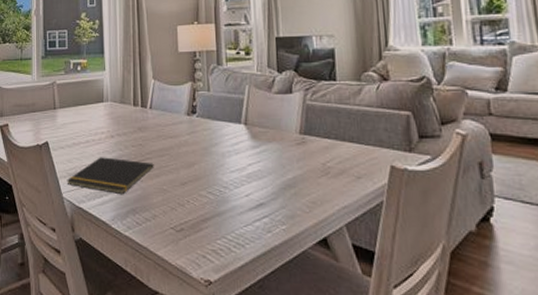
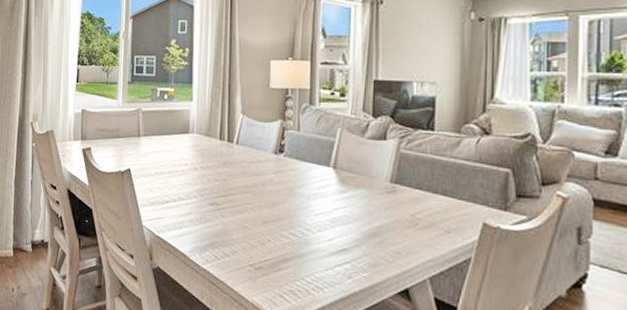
notepad: present [66,157,154,195] -> none [147,188,237,229]

